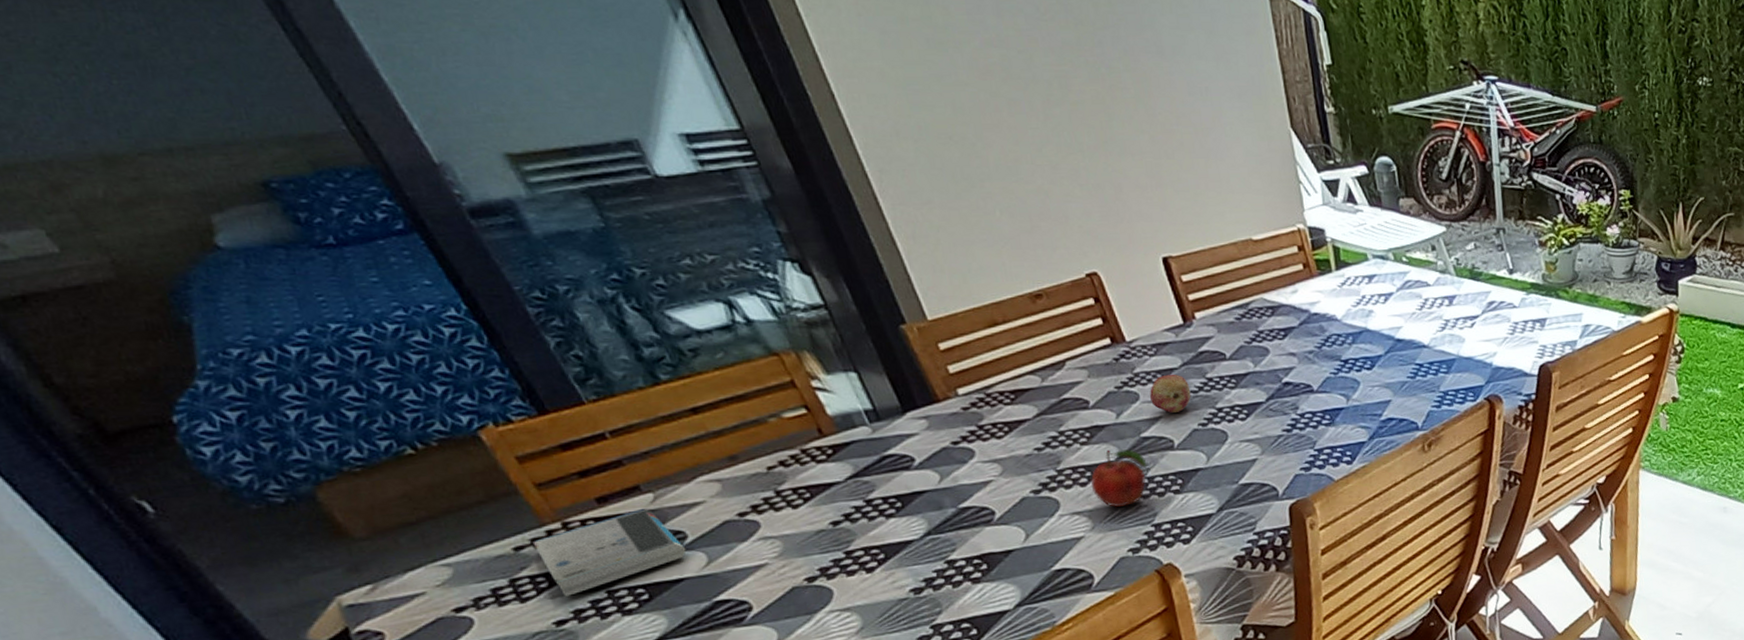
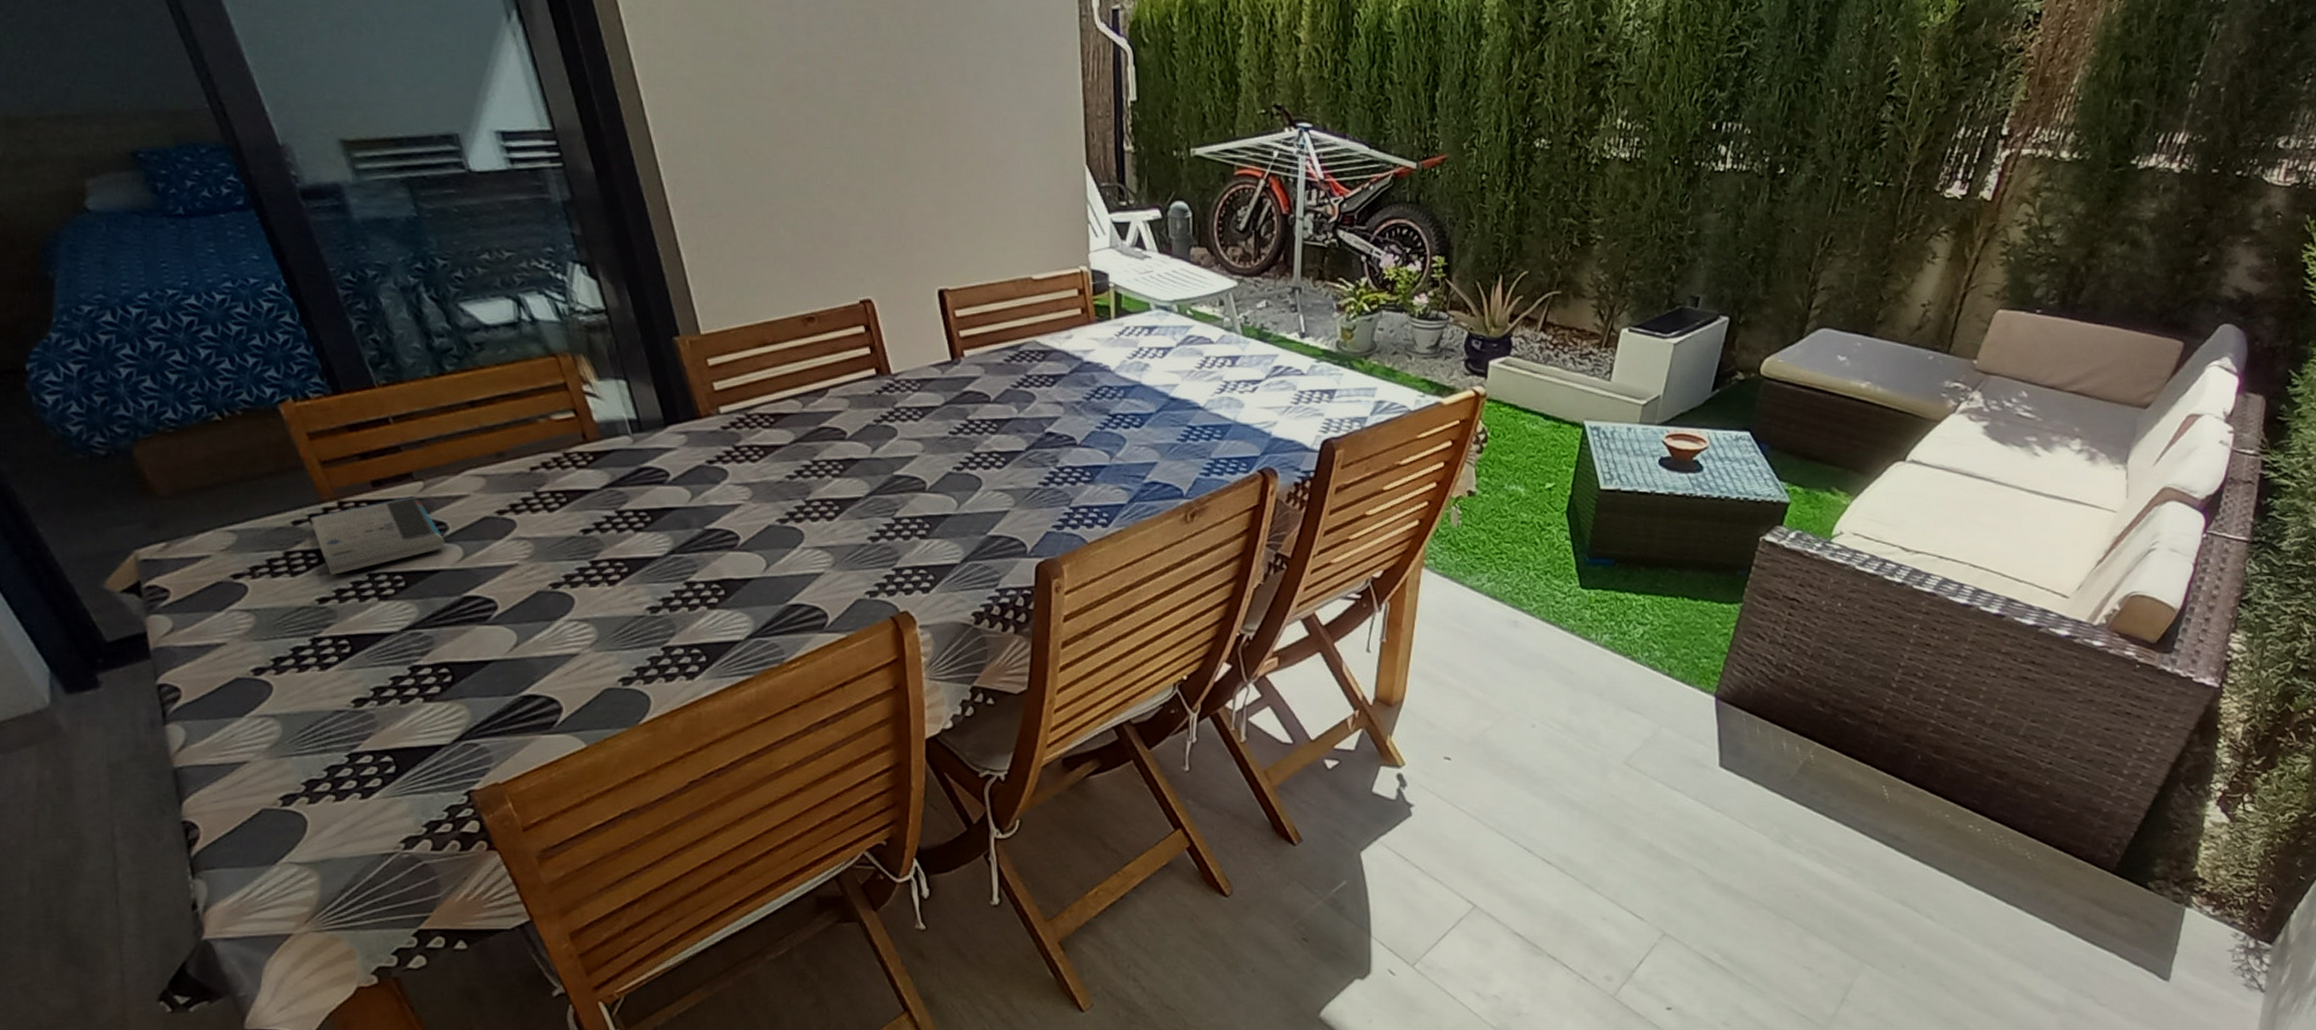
fruit: present [1090,449,1147,507] -> none [837,485,896,546]
fruit: present [1150,374,1191,413] -> none [908,412,950,453]

